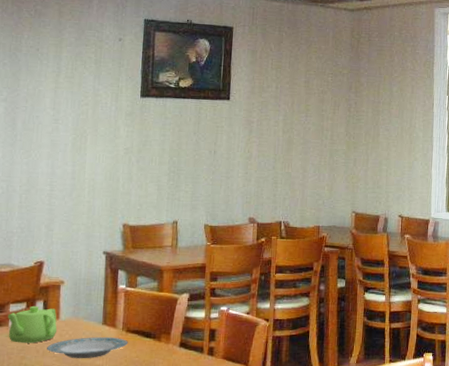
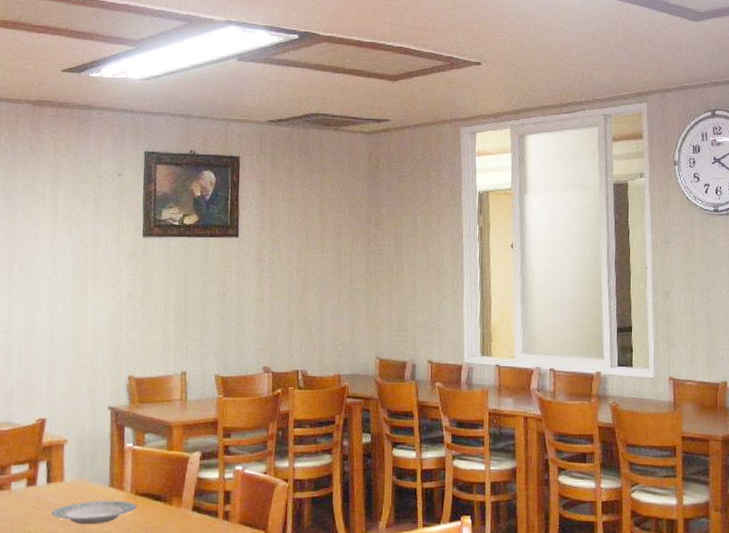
teapot: present [7,305,58,343] -> none [9,467,62,508]

